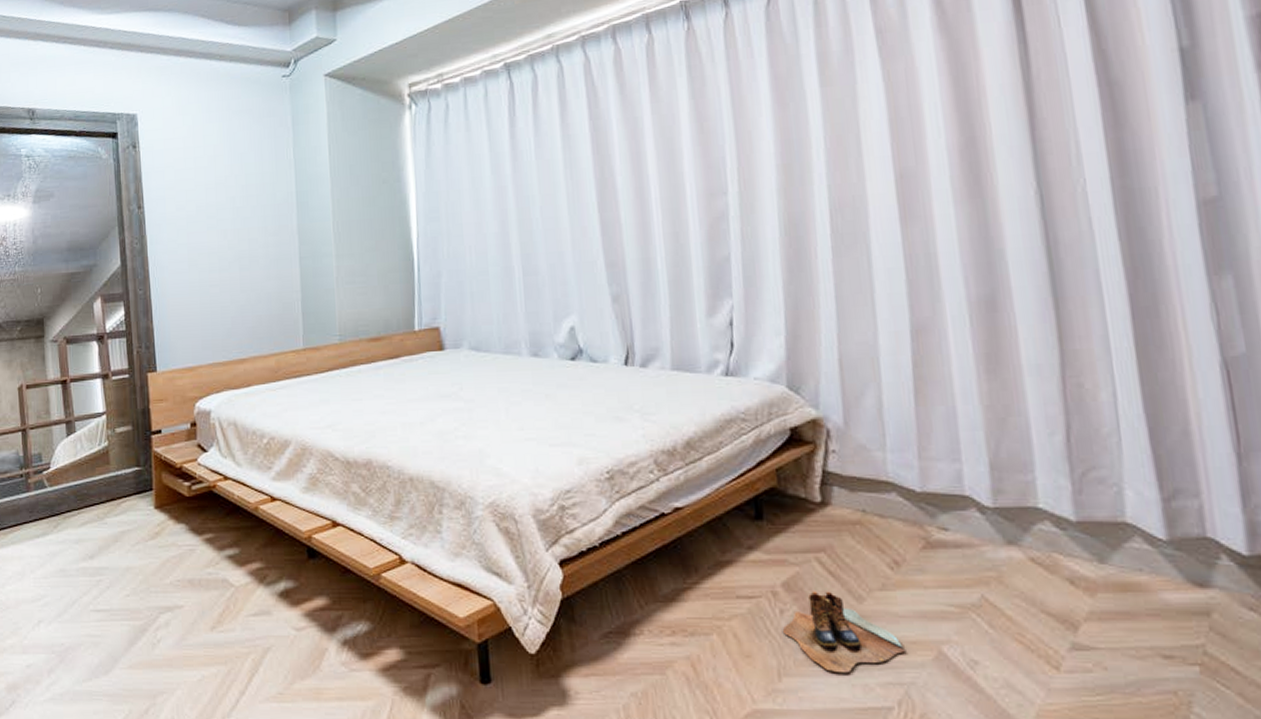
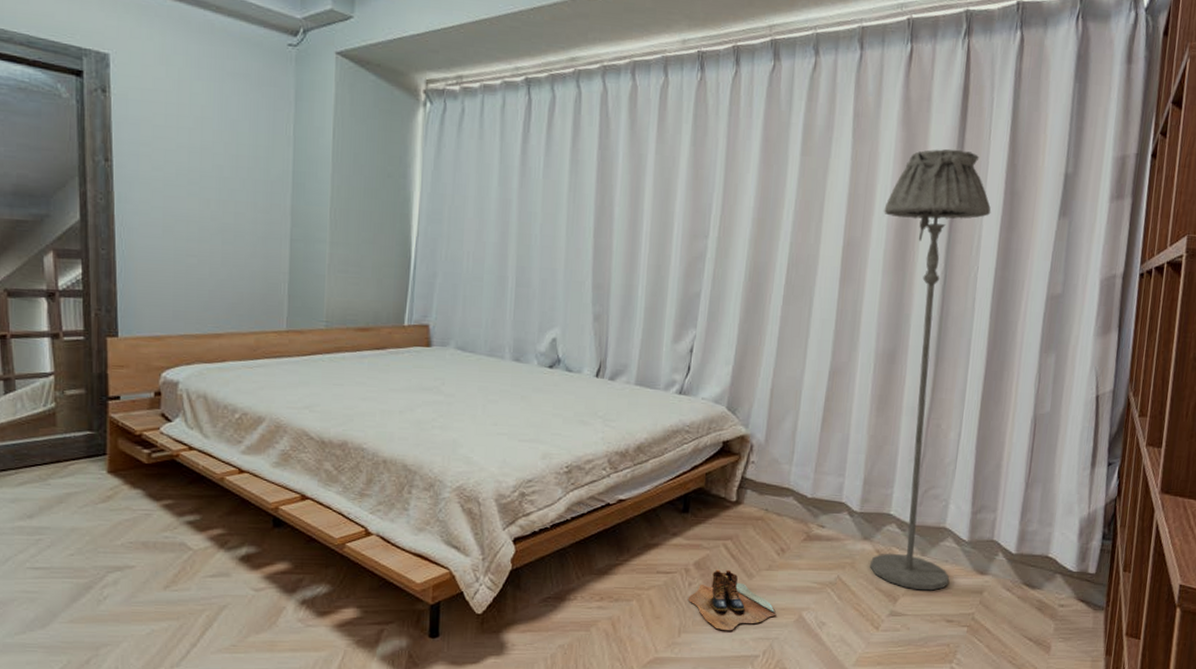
floor lamp: none [938,45,1152,613] -> present [869,149,991,591]

